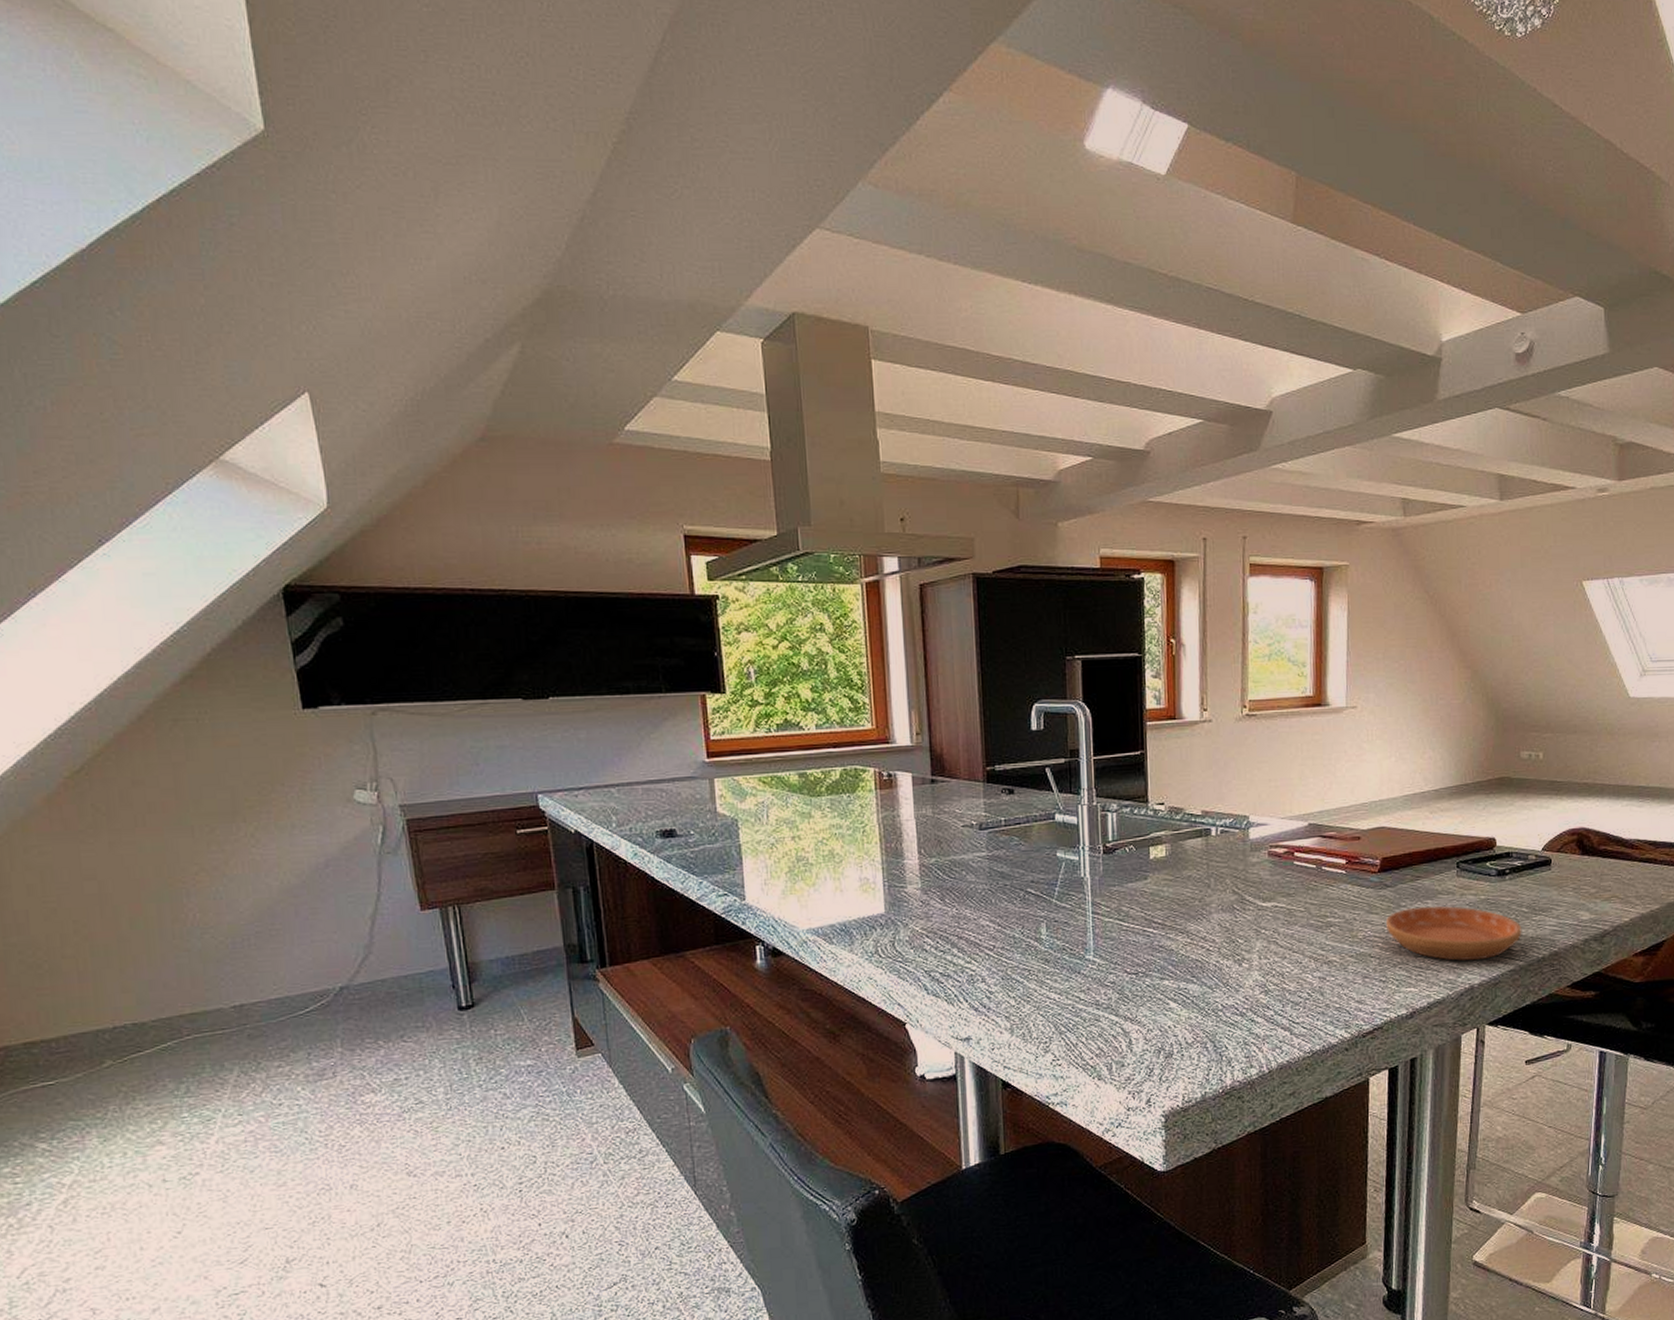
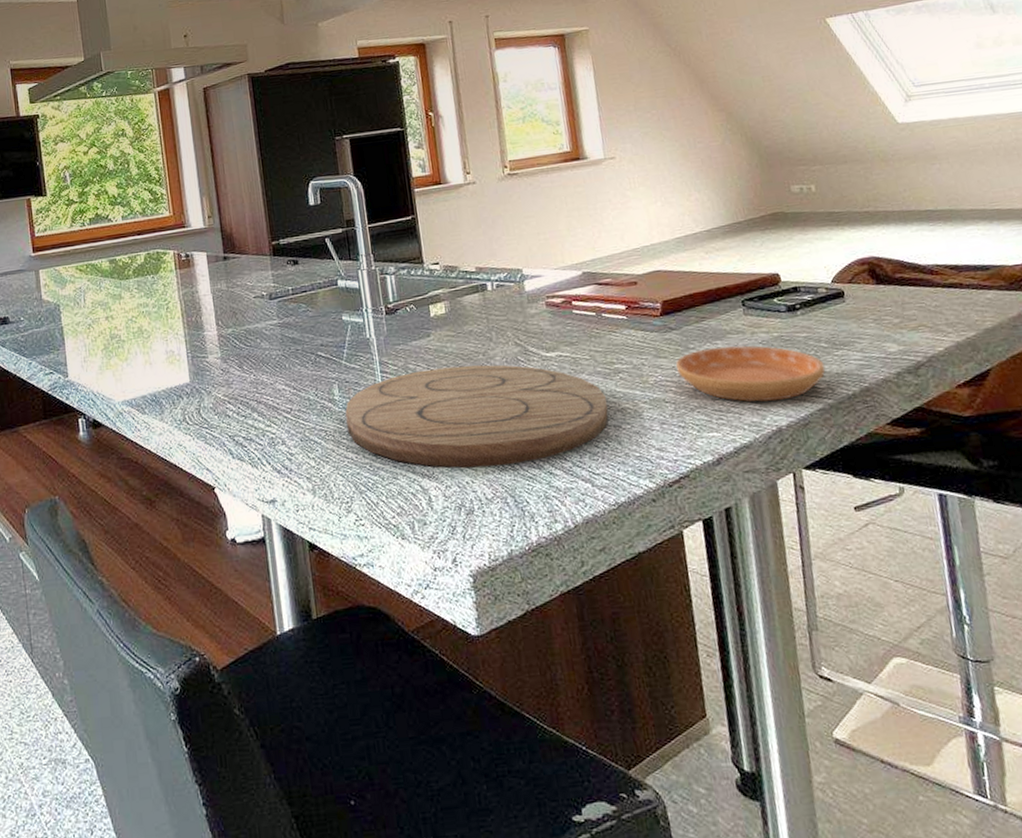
cutting board: none [1051,910,1316,1013] -> present [345,364,609,469]

